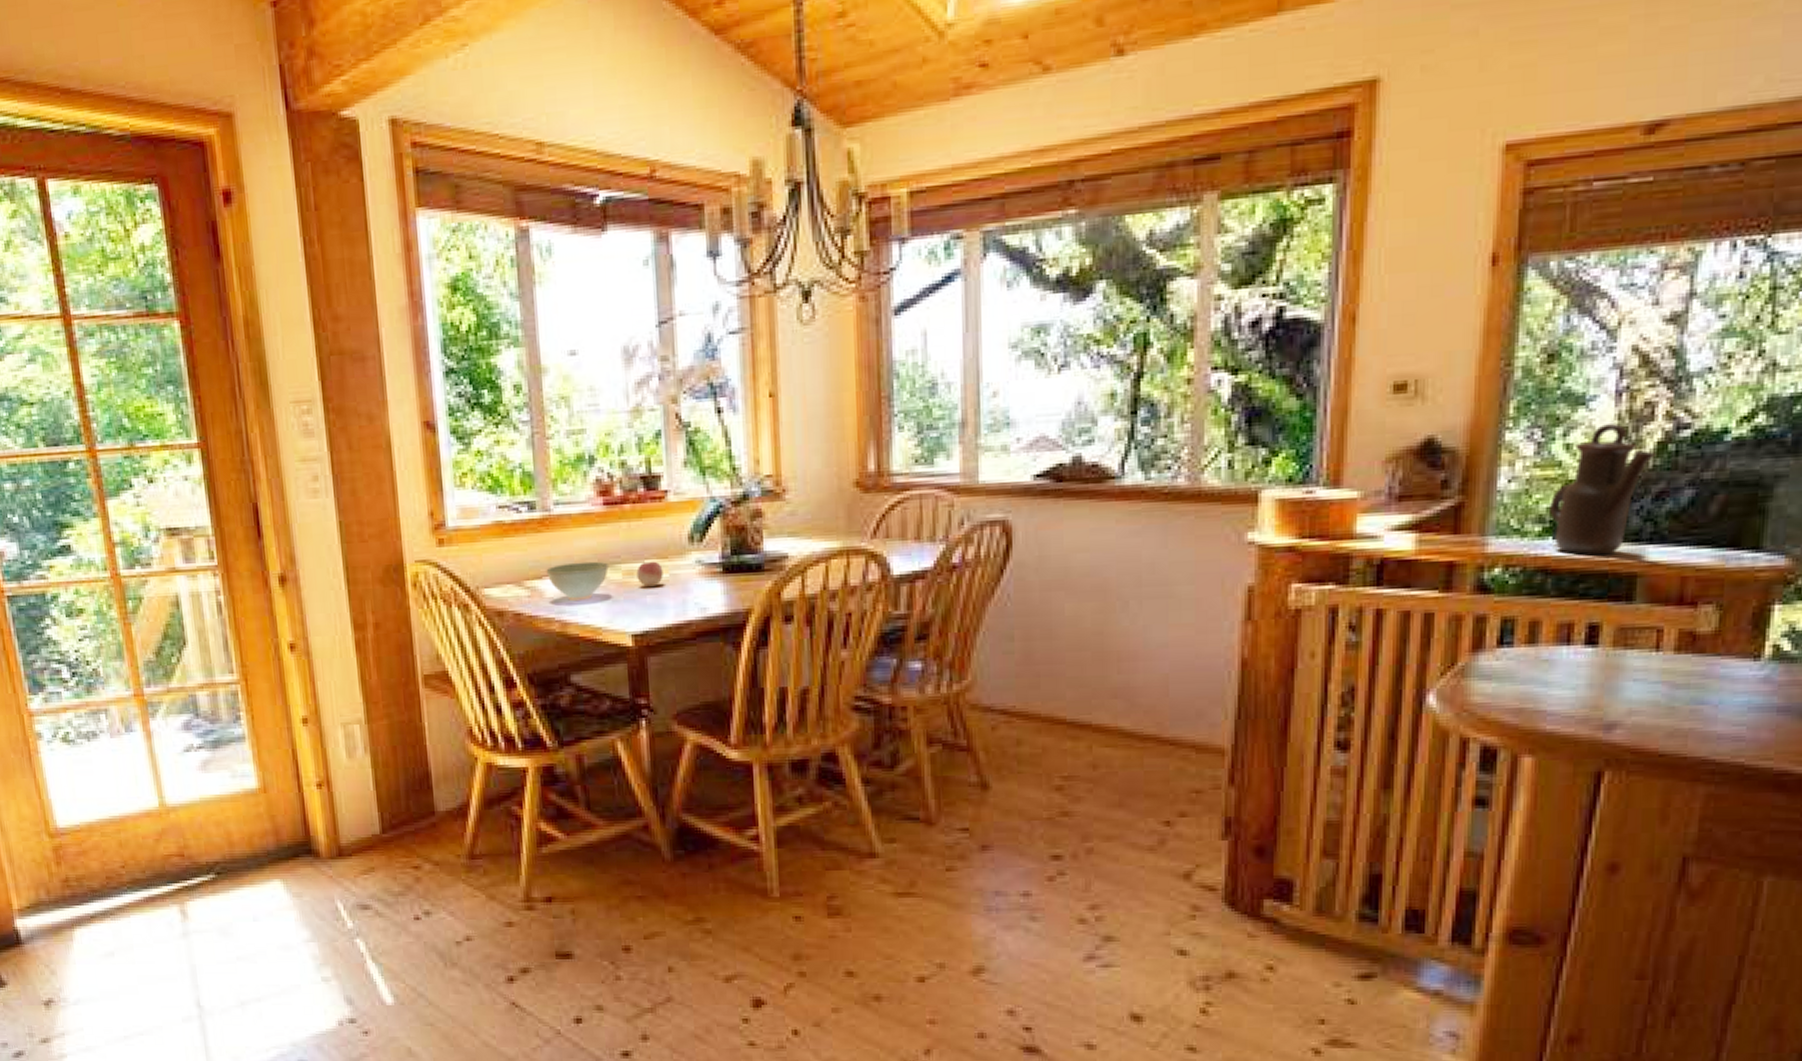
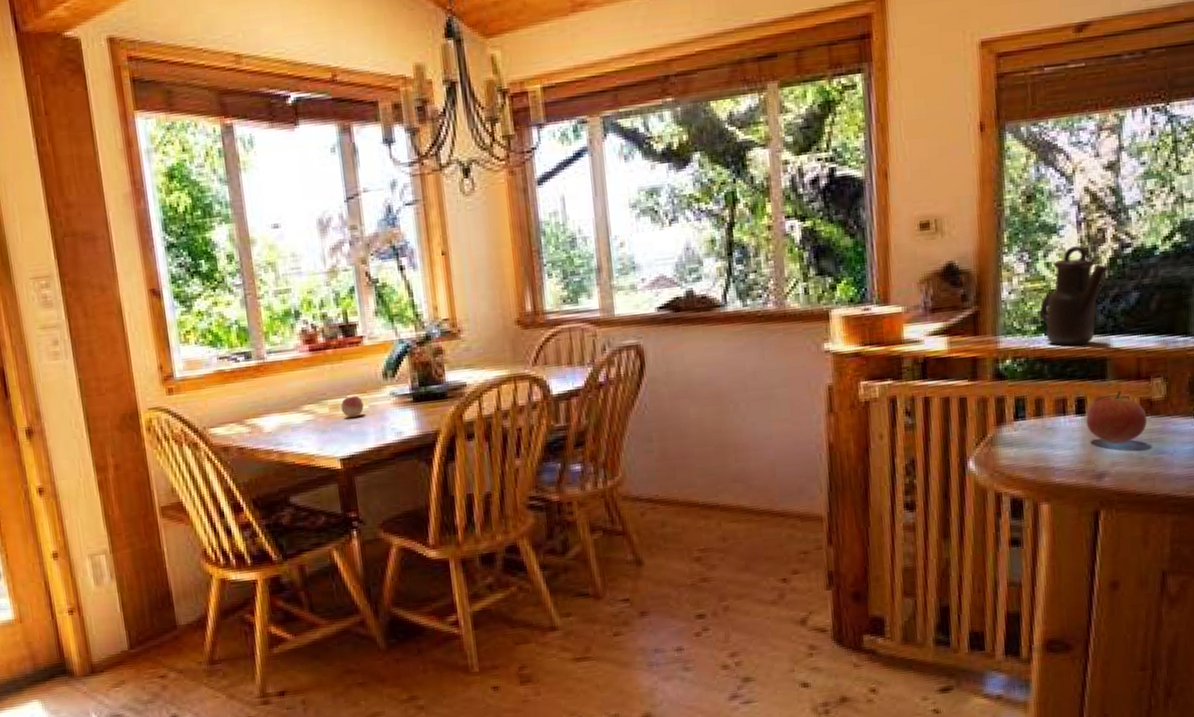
bowl: present [546,561,610,601] -> none [263,399,318,434]
fruit: none [1598,617,1686,688] -> present [1086,390,1148,445]

